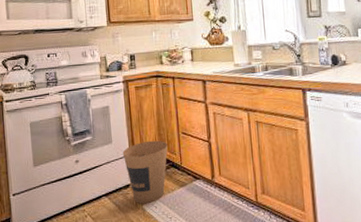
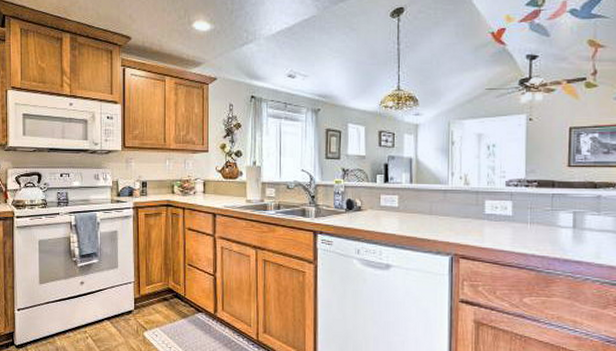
trash can: present [122,140,168,204] -> none [127,269,172,332]

